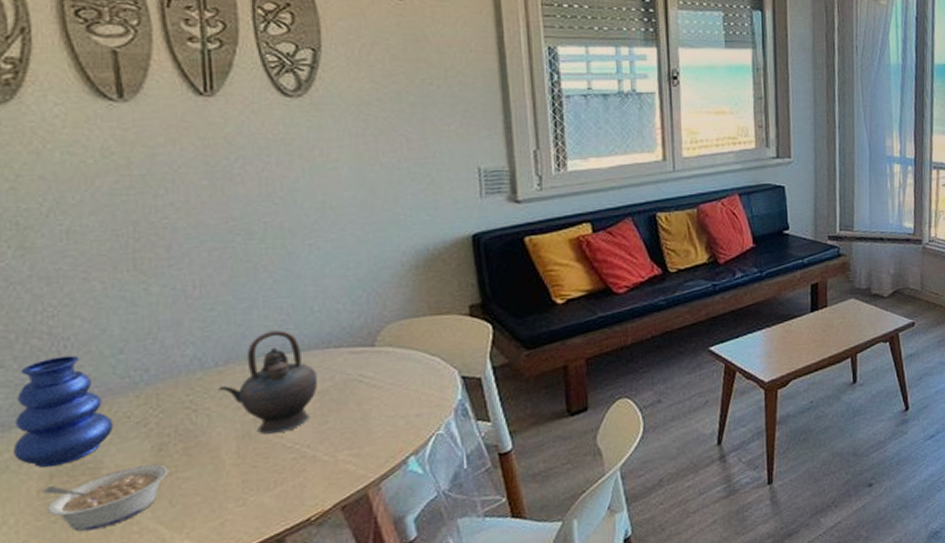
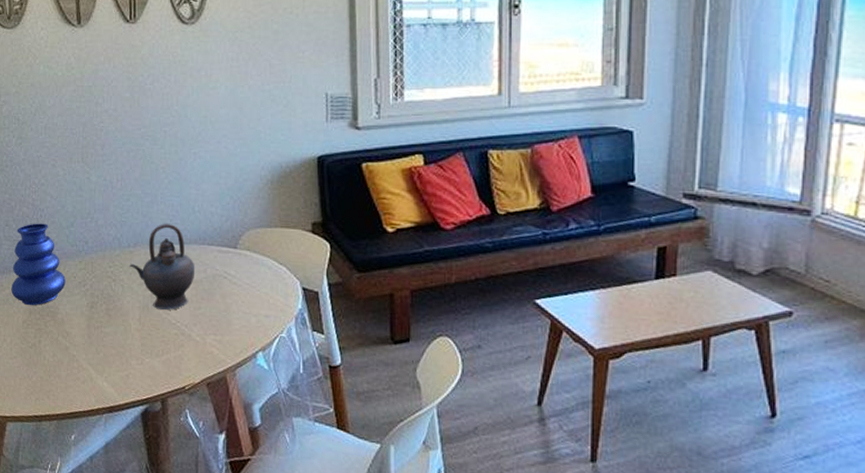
legume: present [43,464,169,532] -> none [26,316,96,360]

